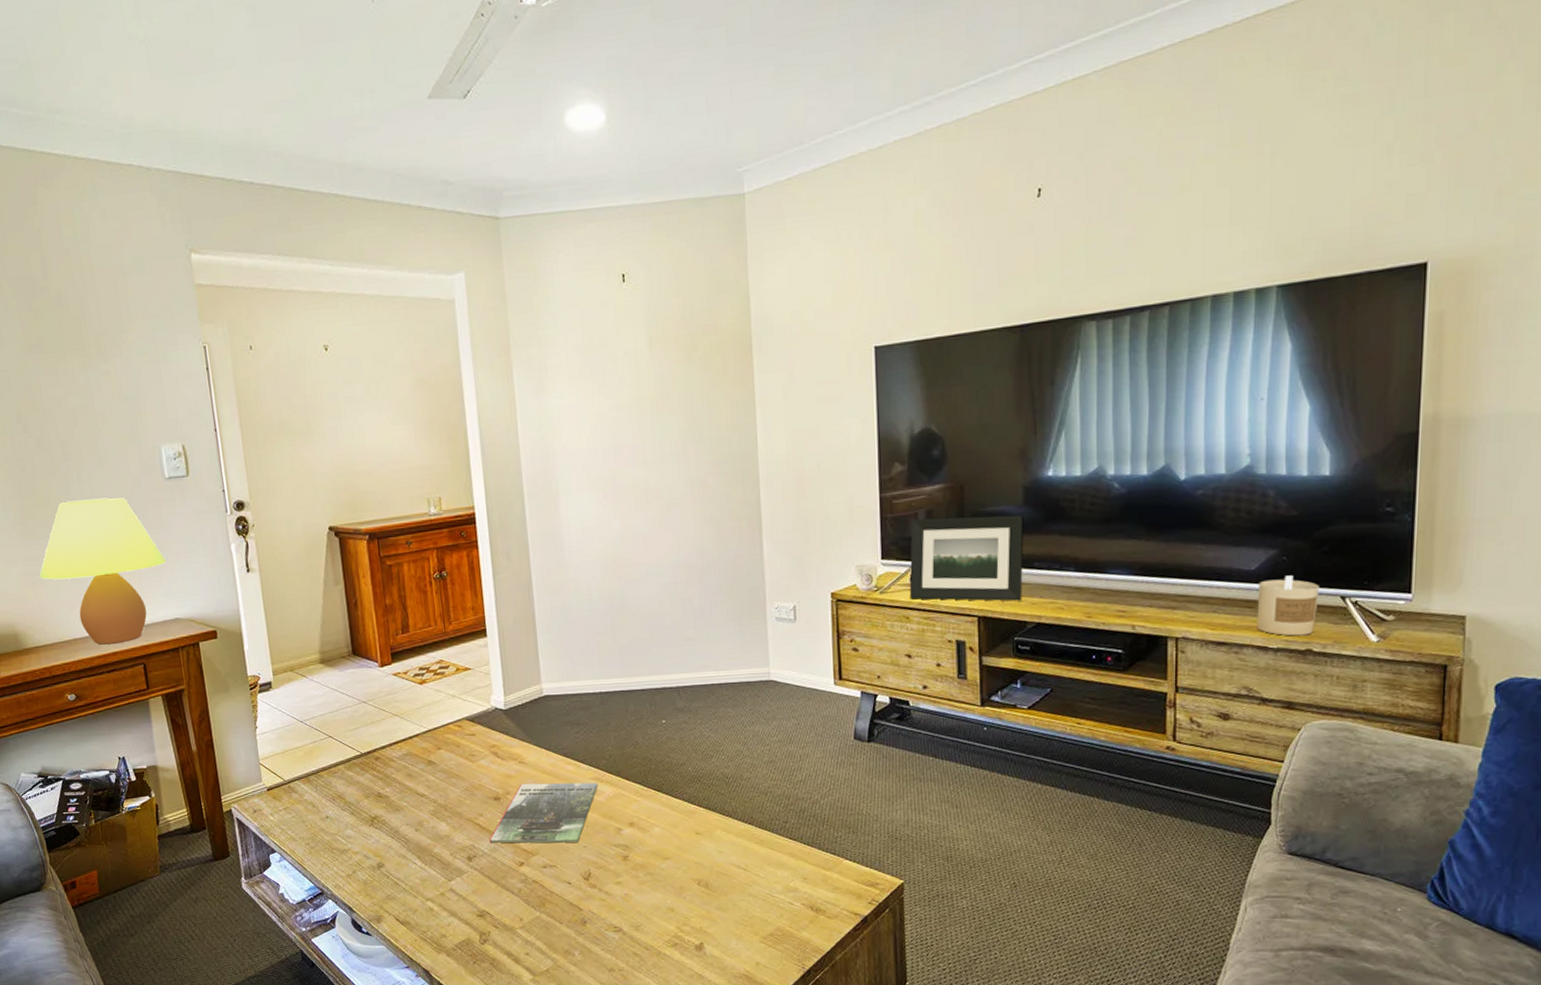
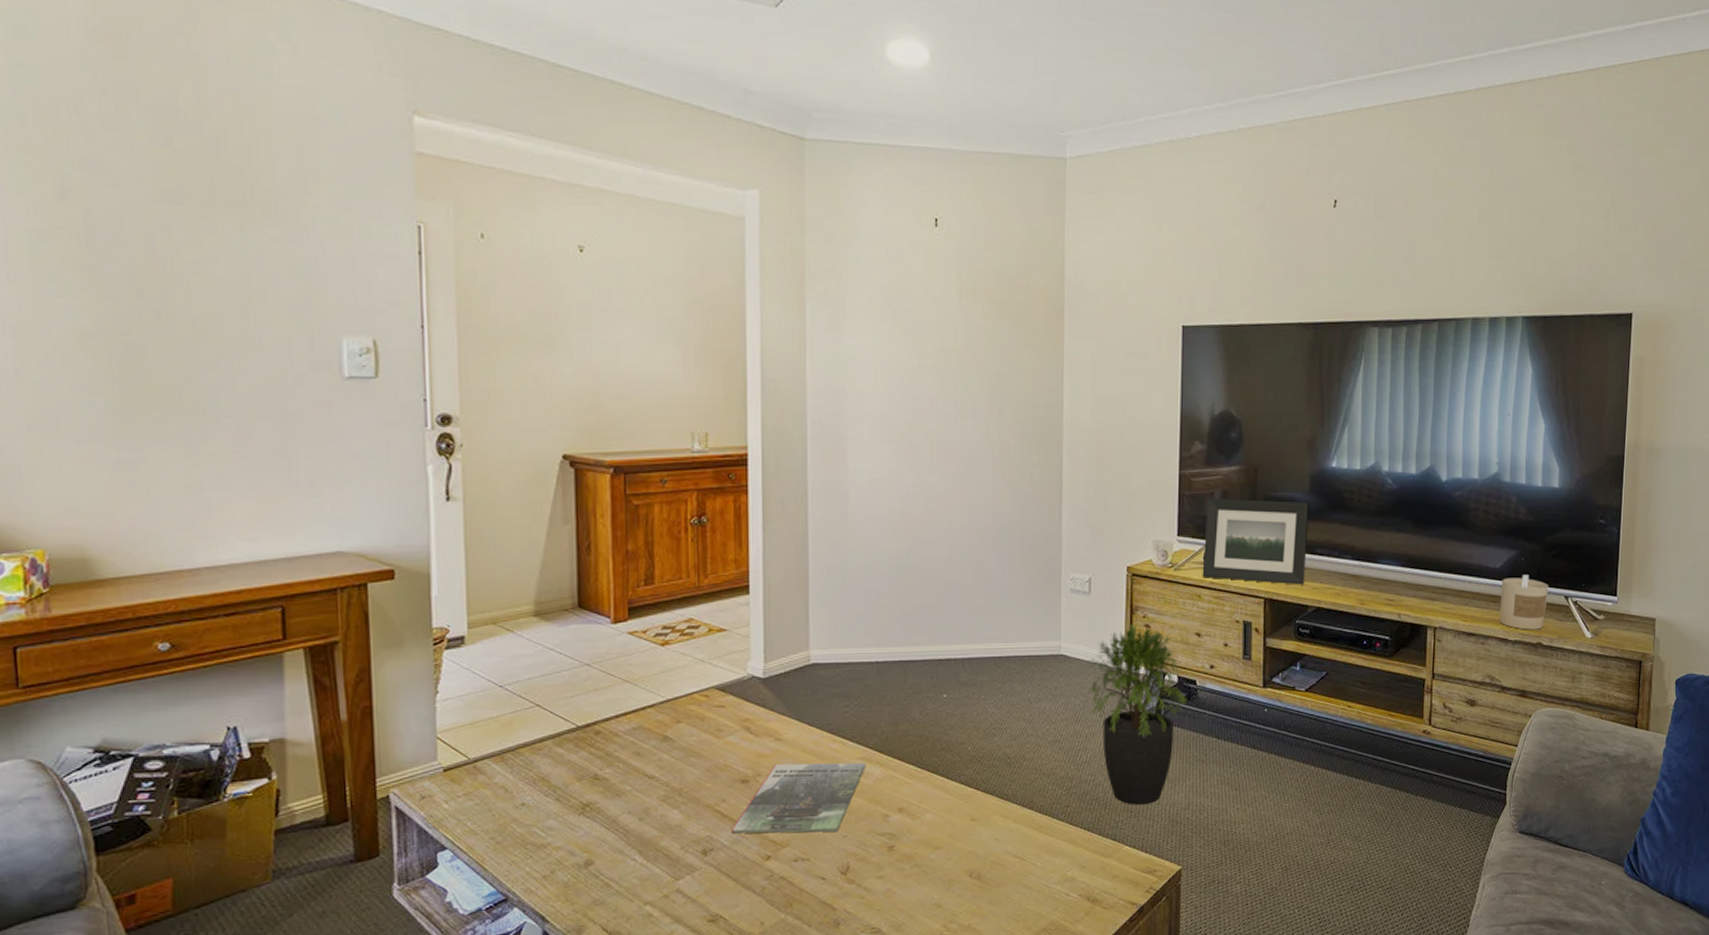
table lamp: present [40,498,166,645] -> none [135,394,331,580]
potted plant: none [797,649,901,822] -> present [1087,625,1188,805]

